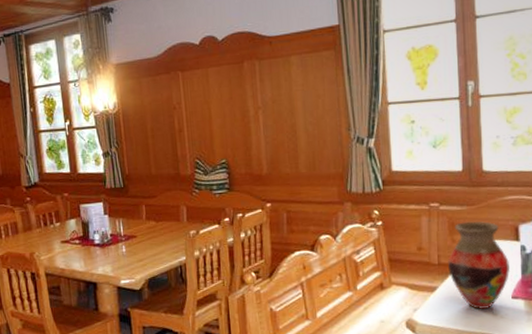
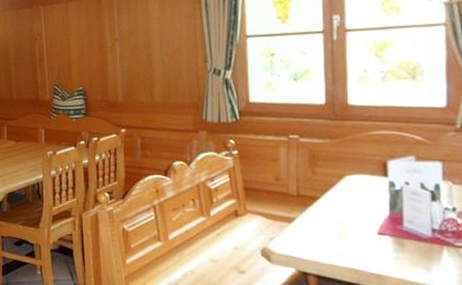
vase: present [448,221,511,309] -> none [308,154,377,243]

